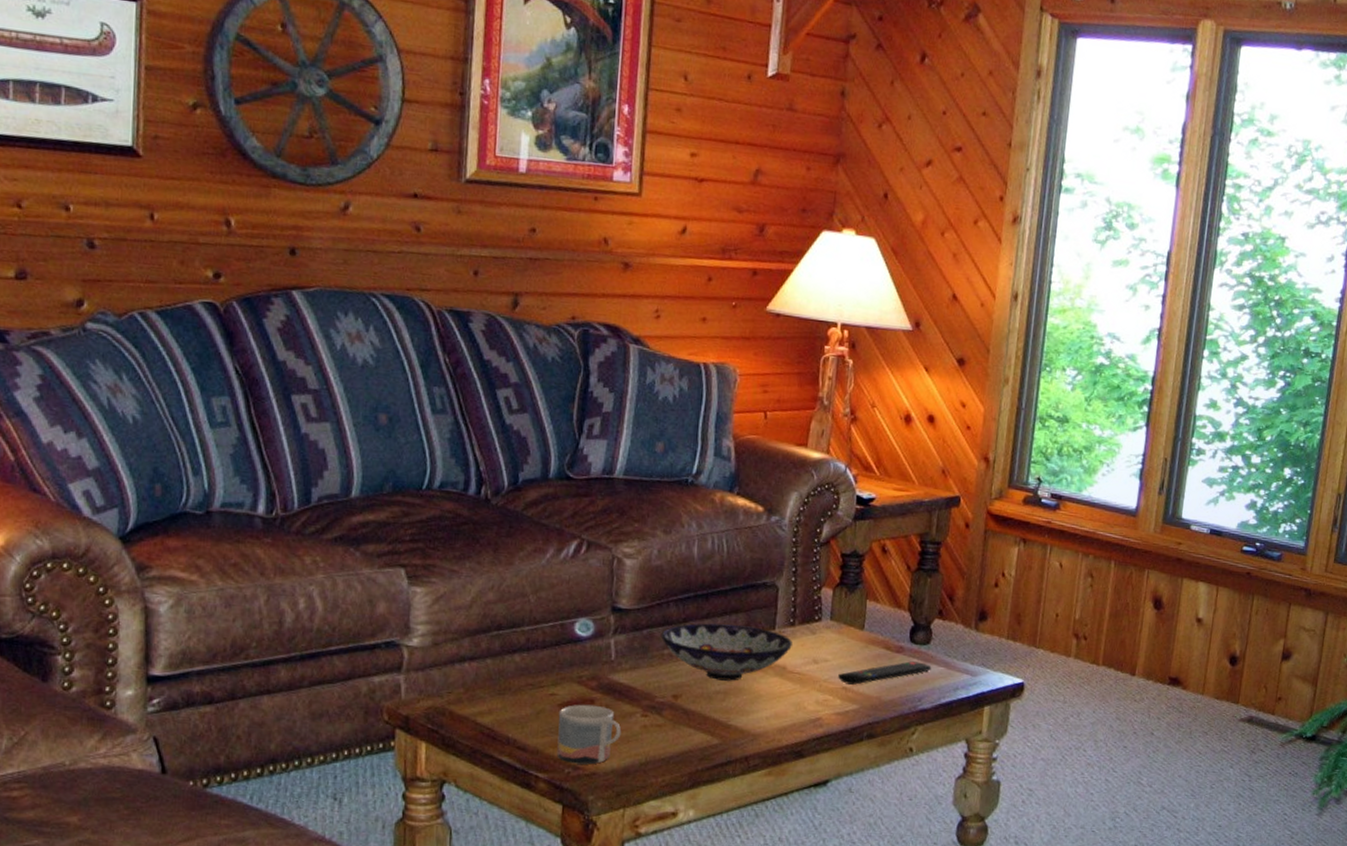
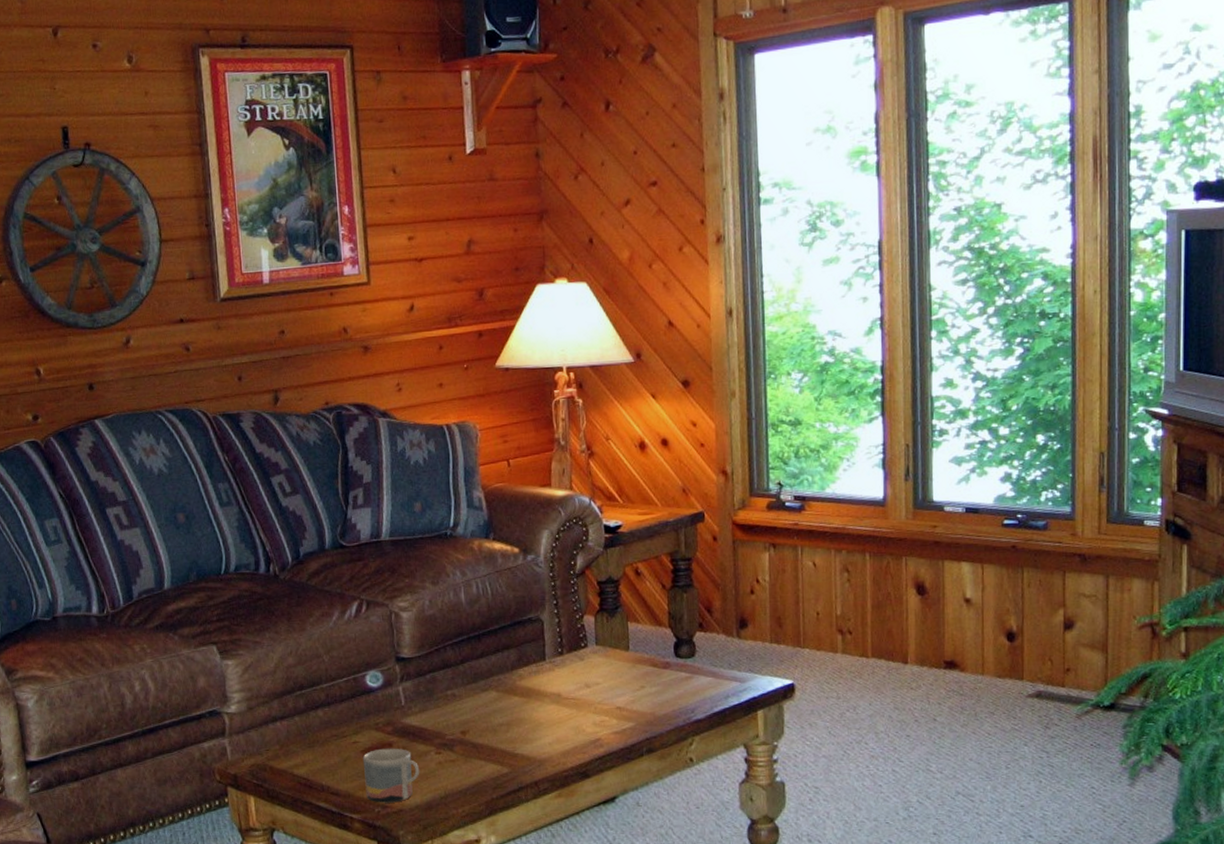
bowl: present [661,623,793,681] -> none [443,660,564,713]
remote control: present [838,661,932,685] -> none [611,675,700,704]

